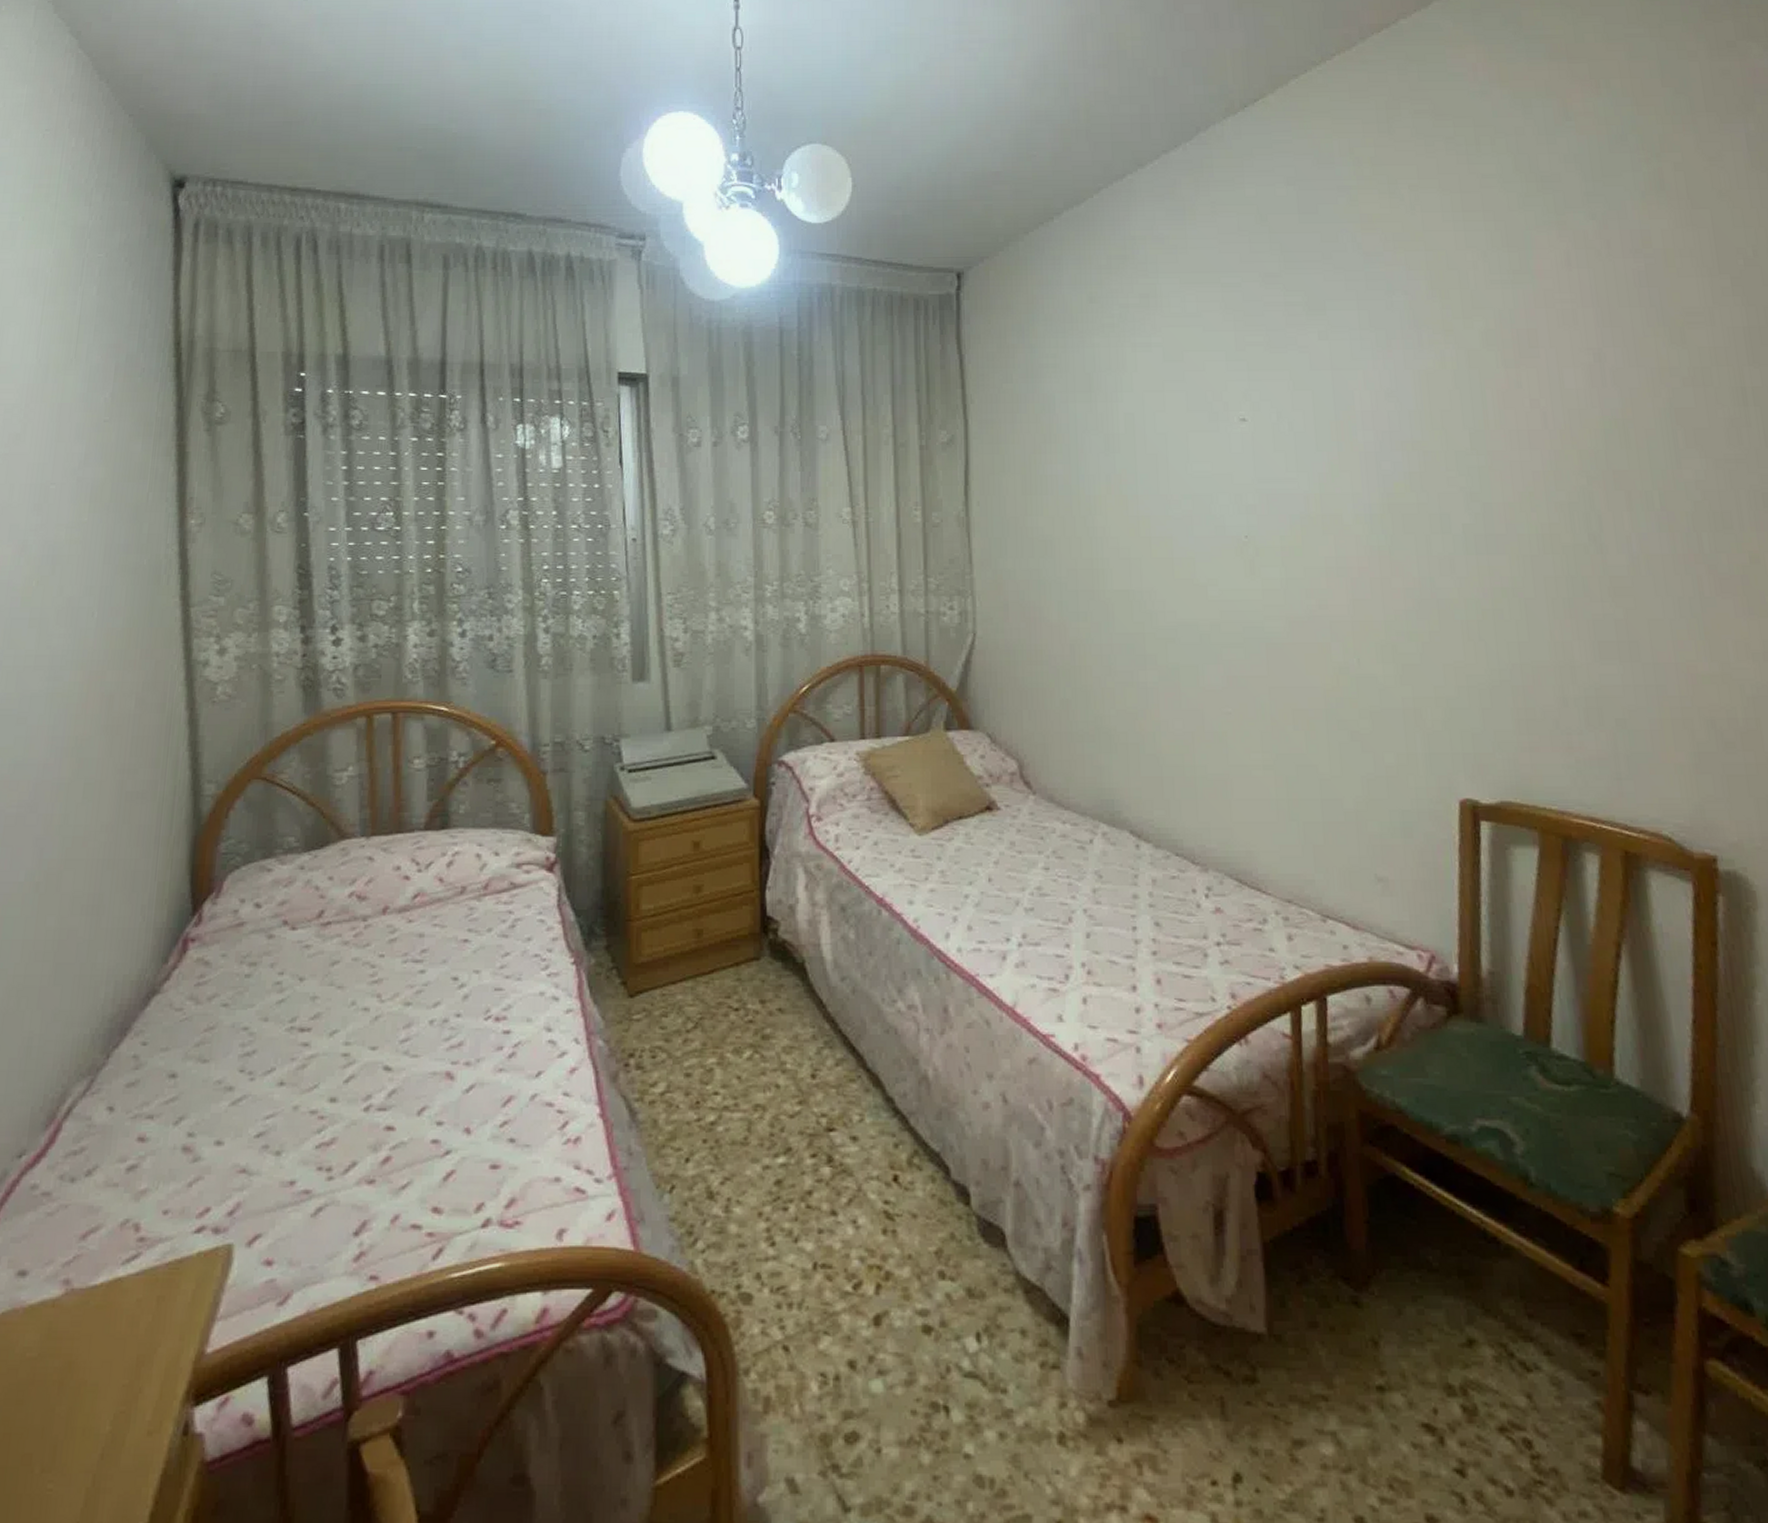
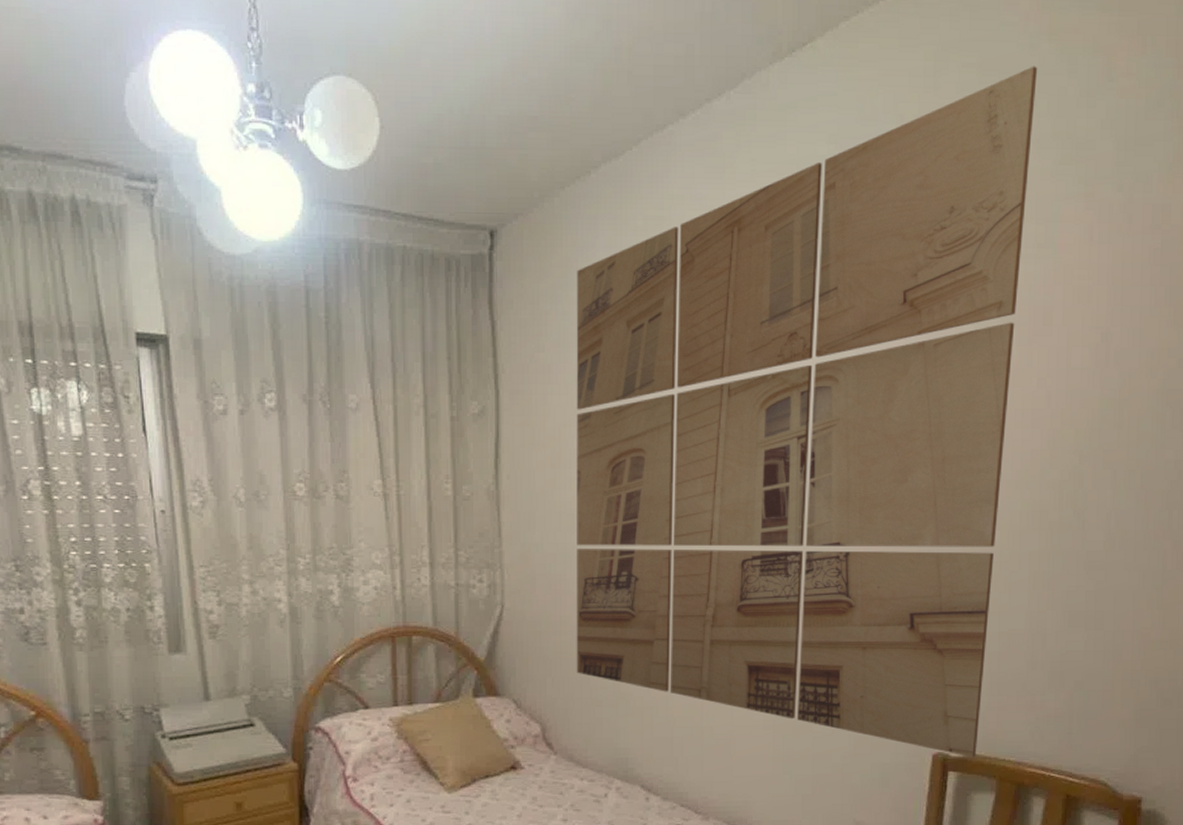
wall art: none [1043,110,1511,805] -> present [576,66,1038,758]

